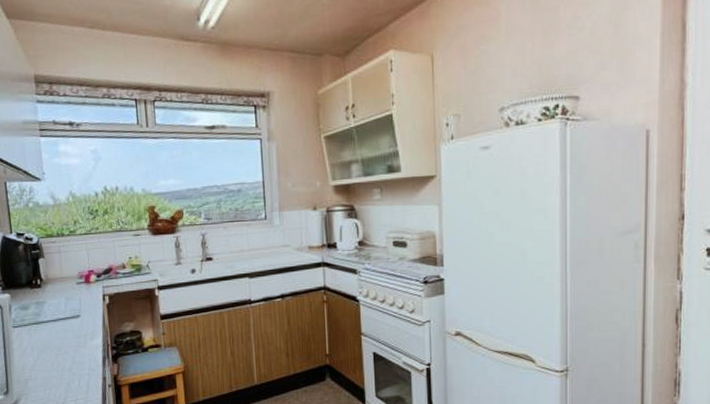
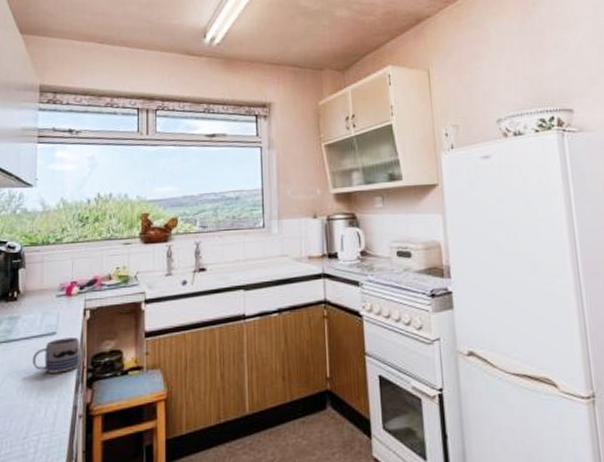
mug: none [62,320,104,350] -> present [33,337,80,373]

